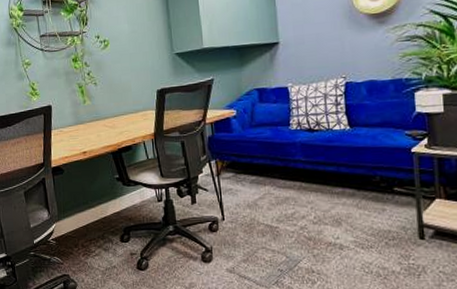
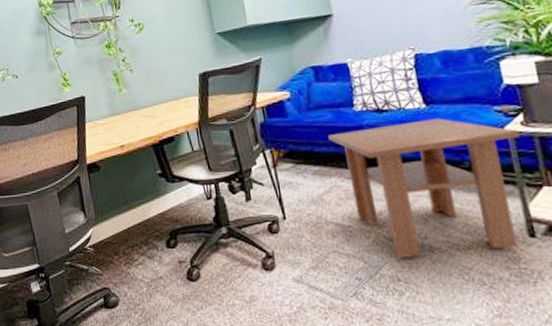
coffee table: none [266,139,424,254] -> present [328,118,521,258]

